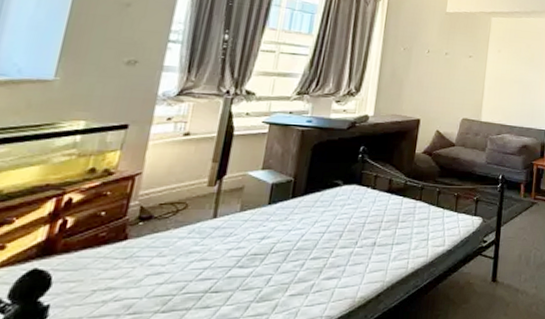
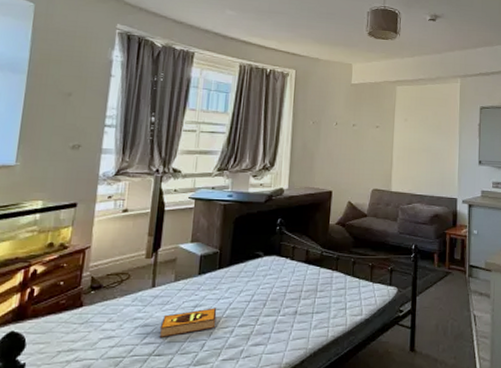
hardback book: none [217,239,287,272] -> present [159,308,217,337]

